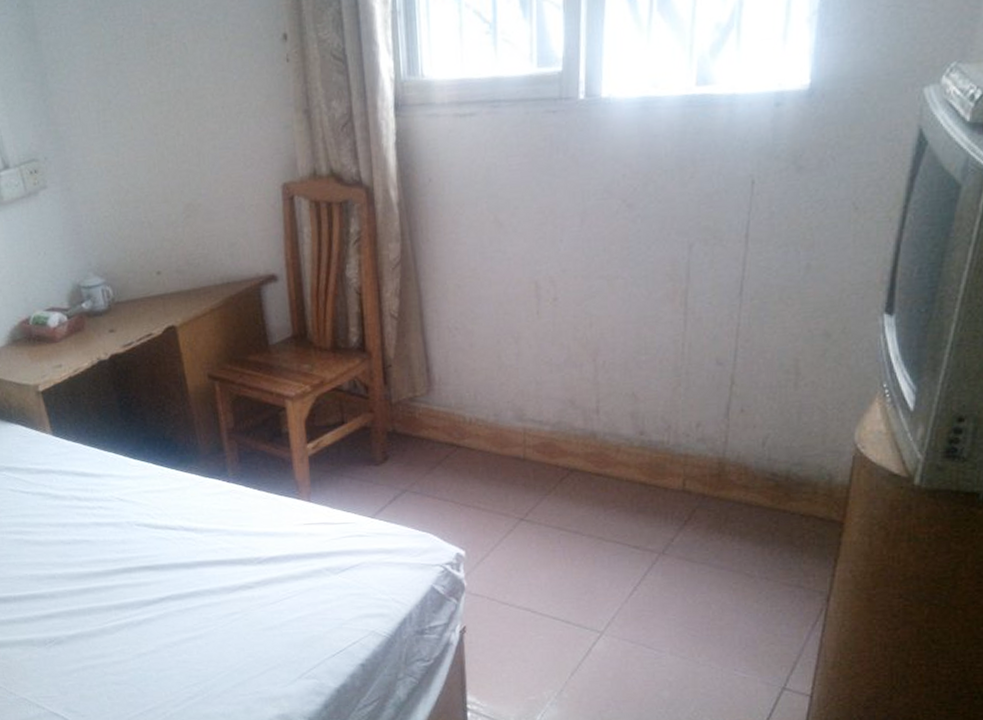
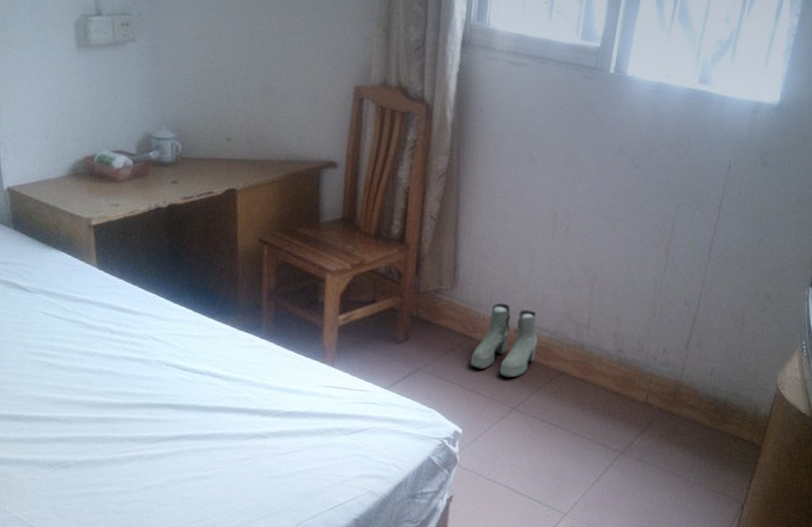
boots: none [462,400,539,485] -> present [470,303,538,378]

